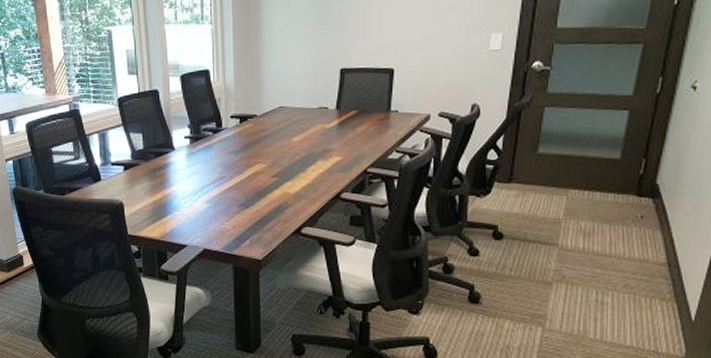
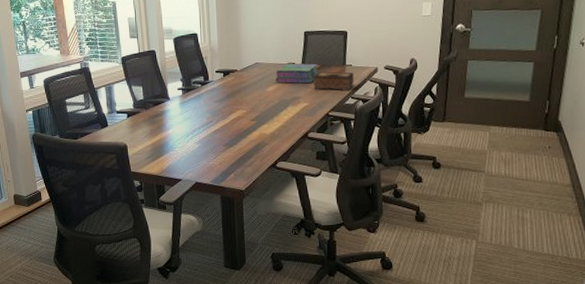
stack of books: none [303,108,356,133] -> present [275,63,319,84]
tissue box: none [349,118,400,143] -> present [313,71,354,91]

